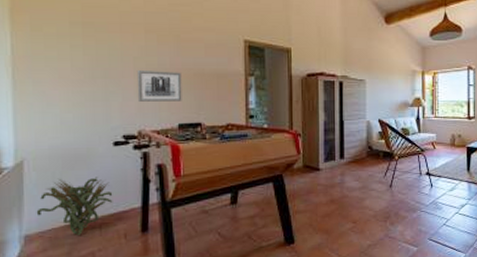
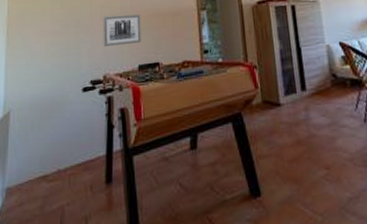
decorative plant: present [36,177,113,235] -> none [17,124,81,187]

